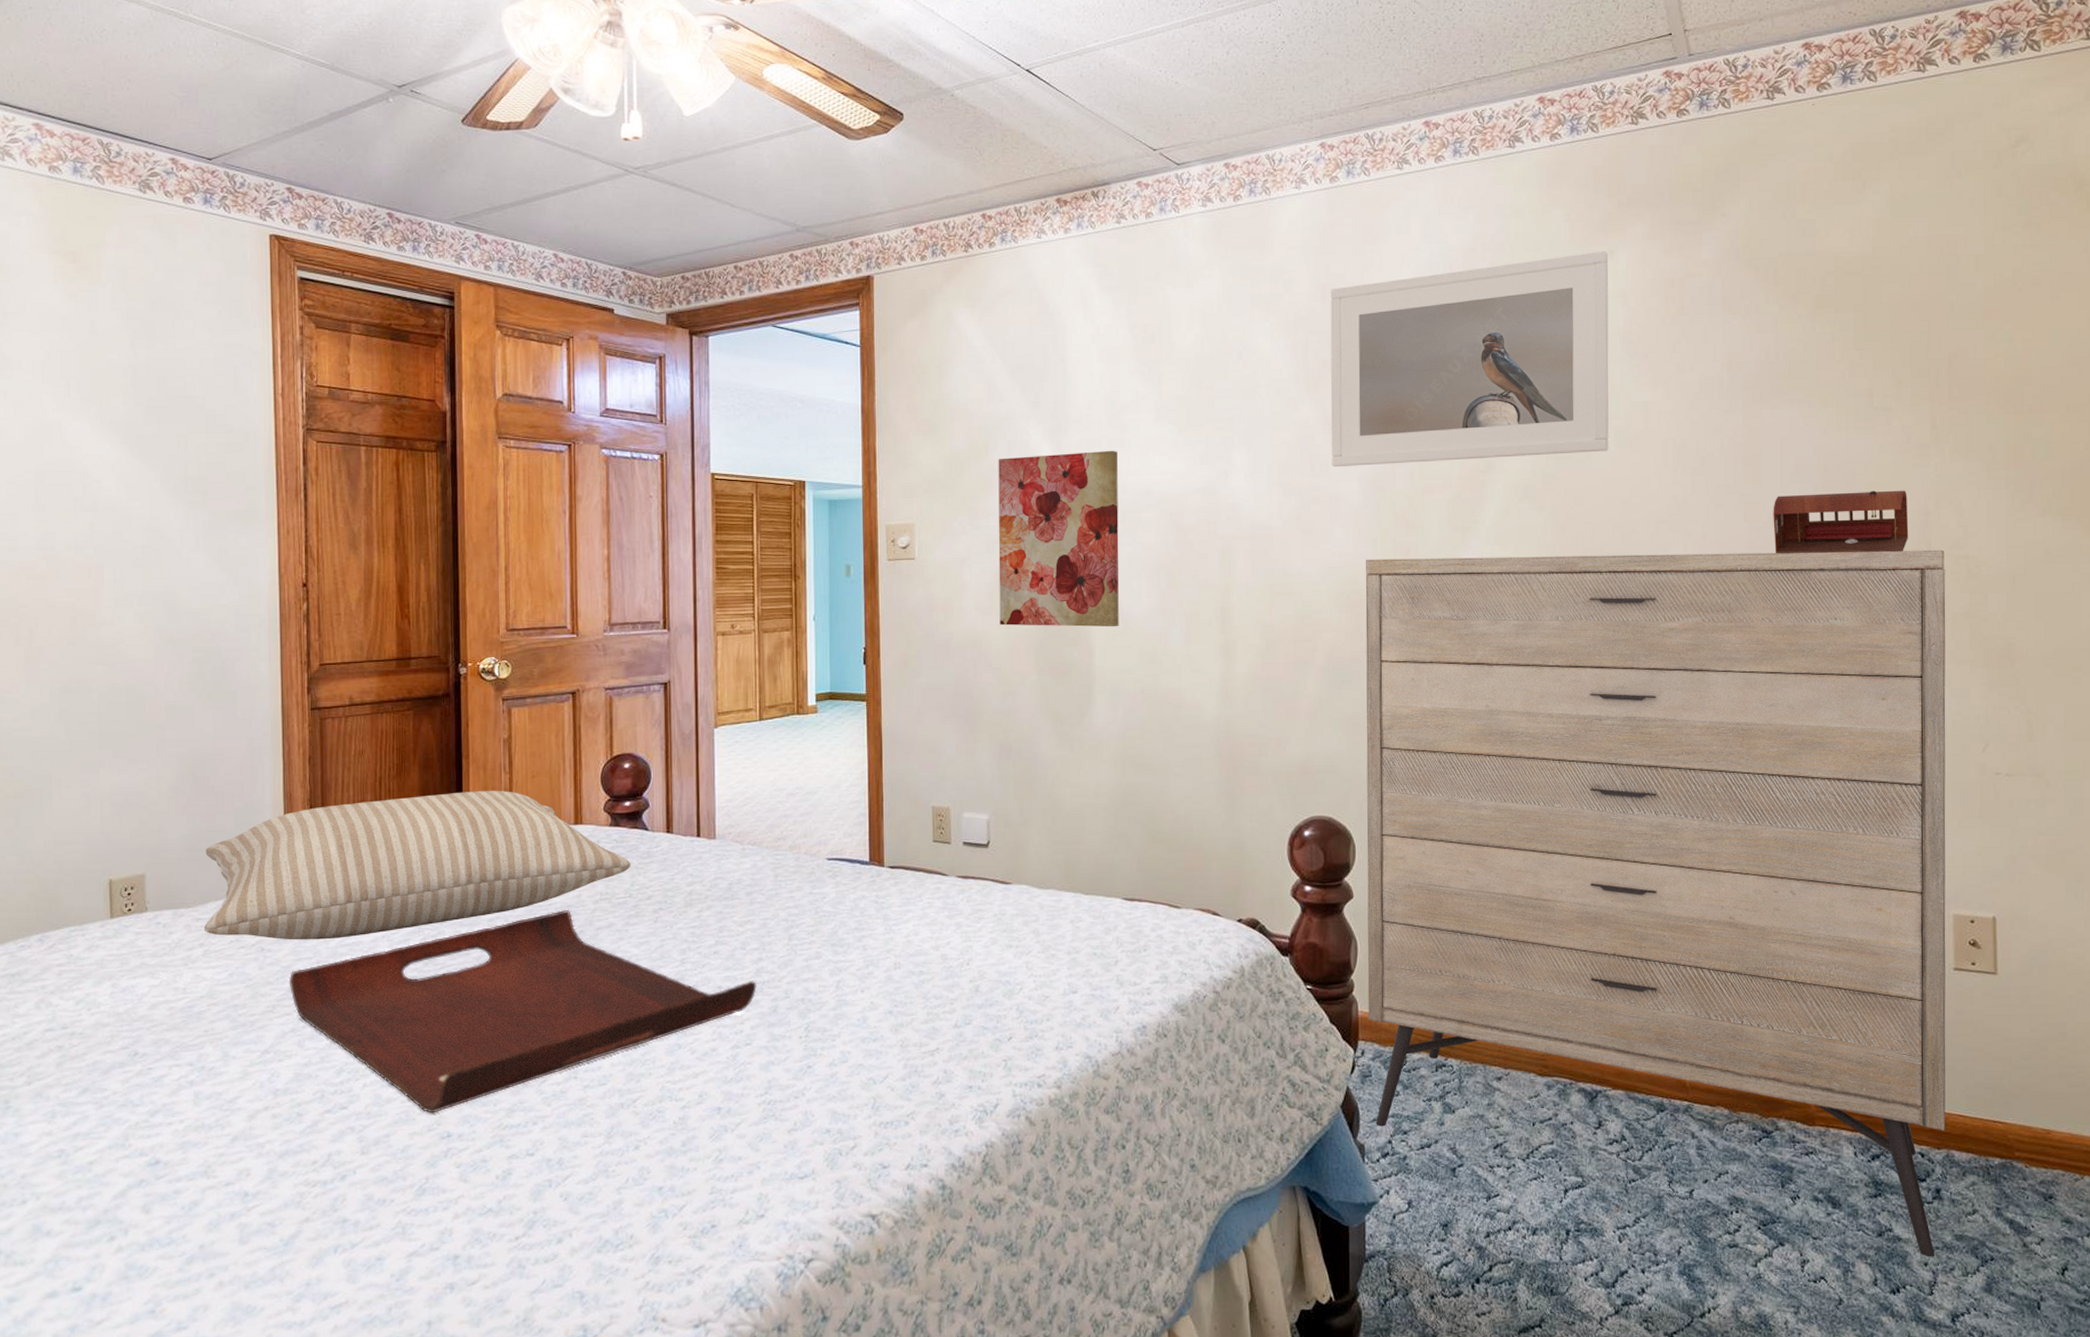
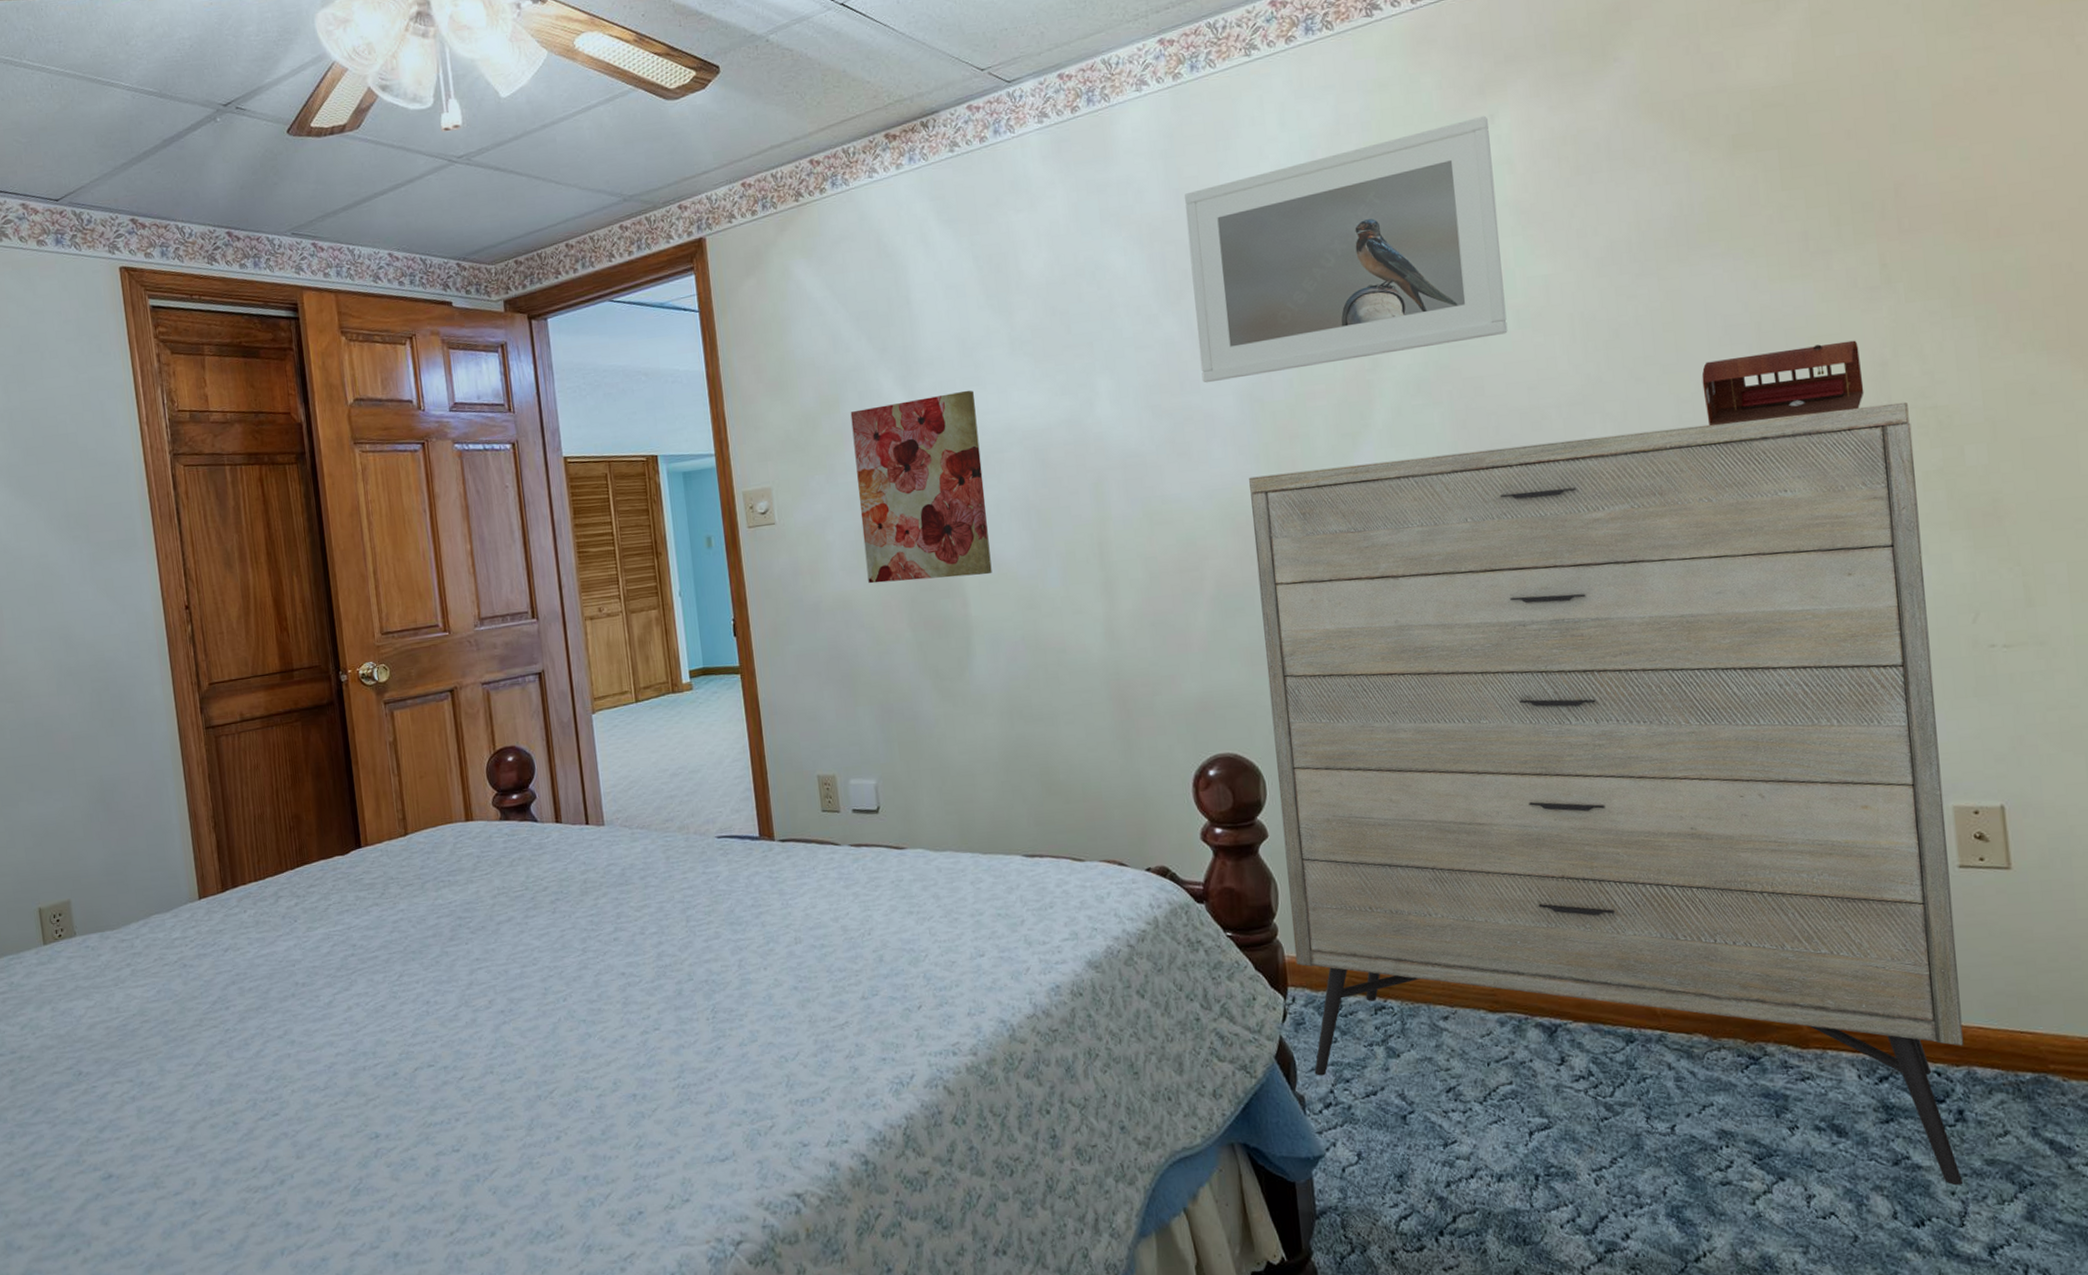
pillow: present [204,790,631,940] -> none [122,793,524,955]
serving tray: present [288,909,757,1114] -> none [211,906,660,1116]

